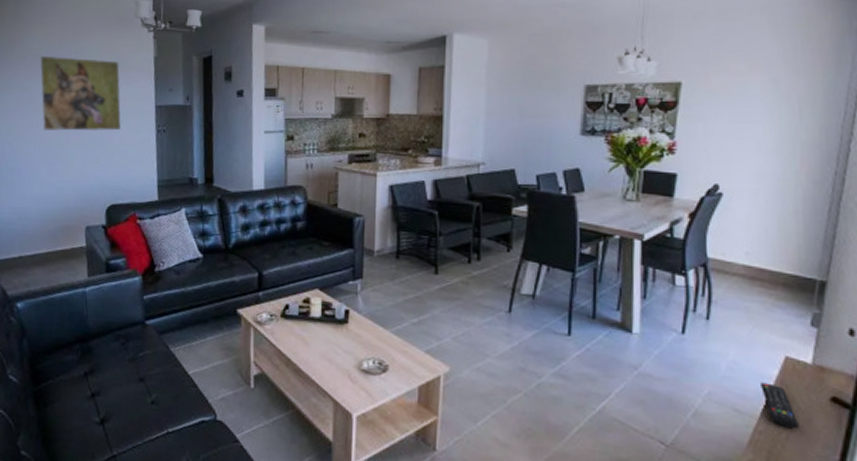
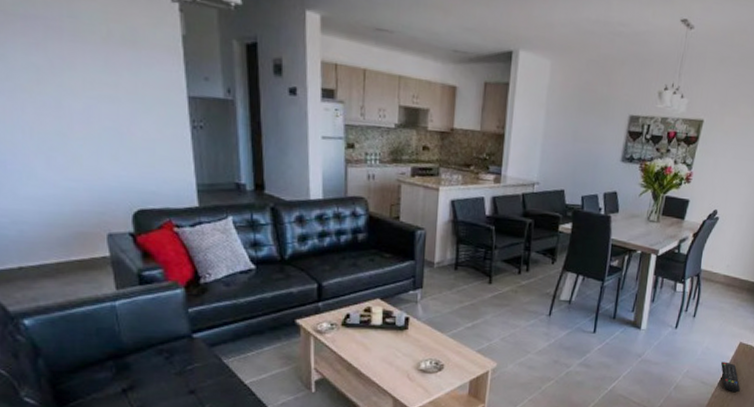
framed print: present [39,55,121,132] -> none [15,13,143,123]

